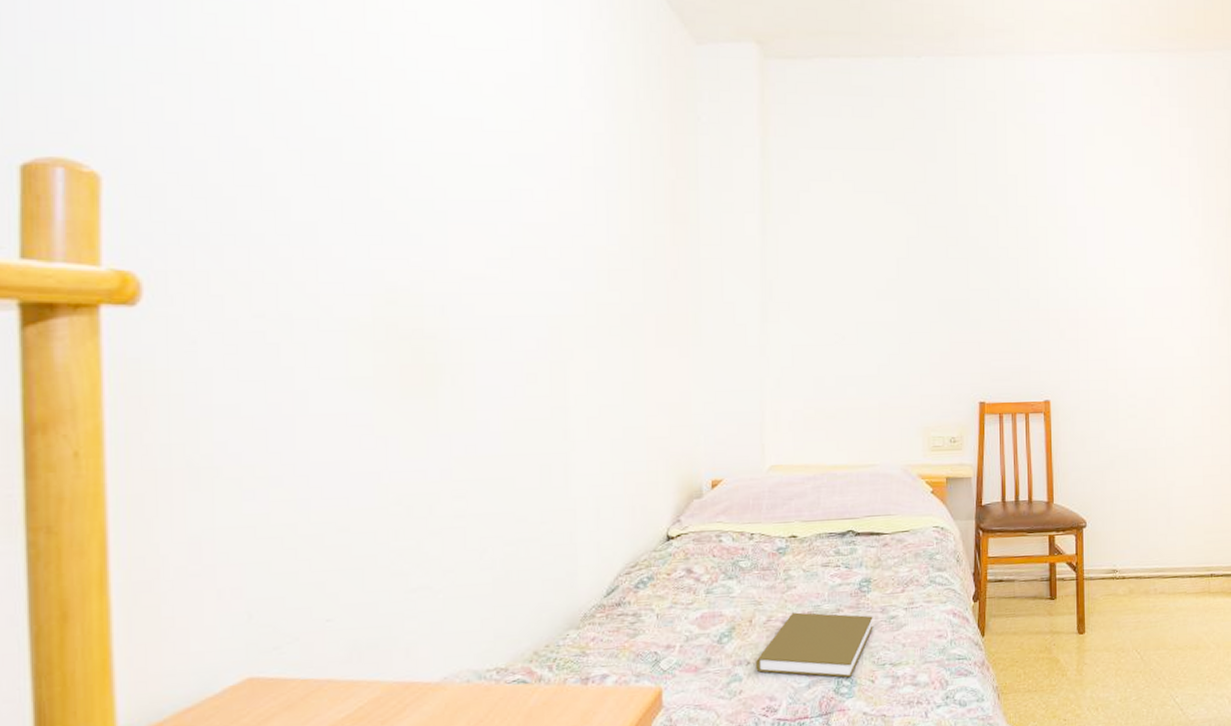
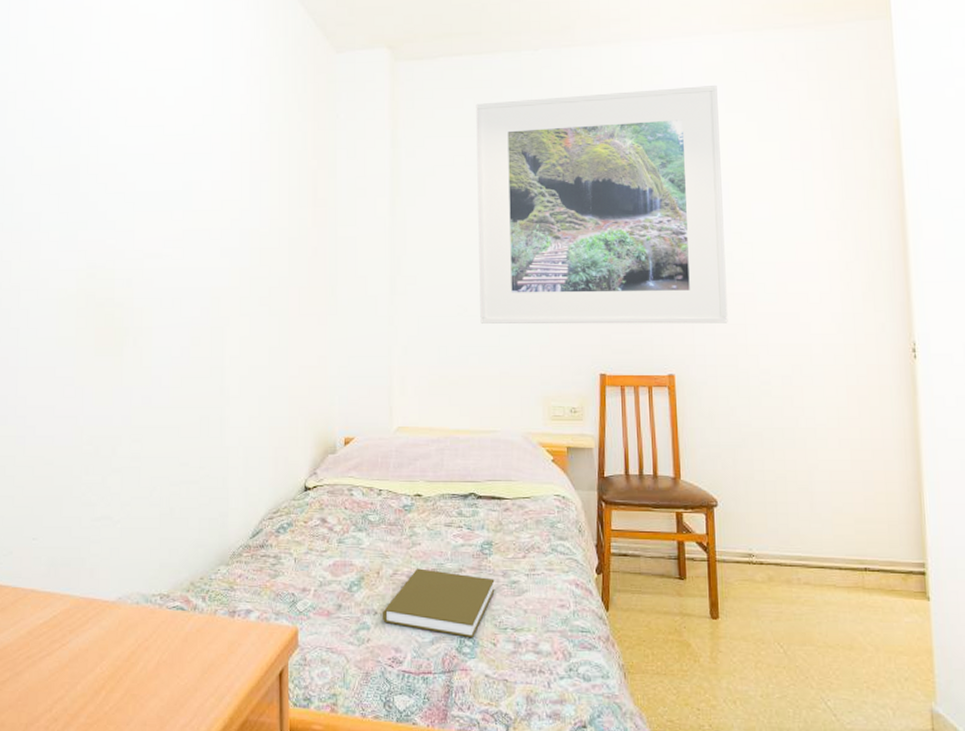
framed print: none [854,106,1100,353] -> present [476,84,728,324]

